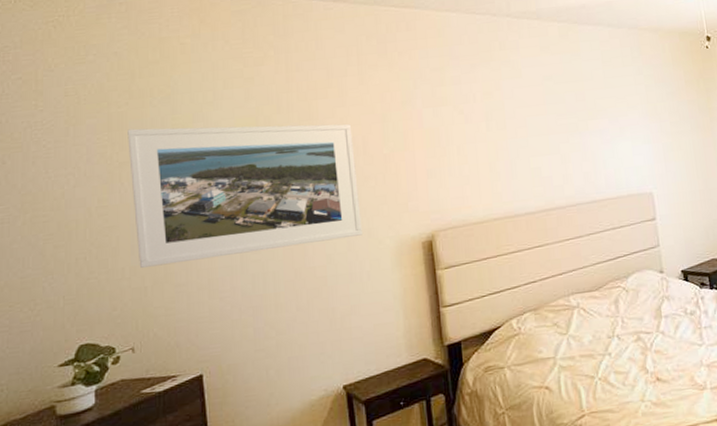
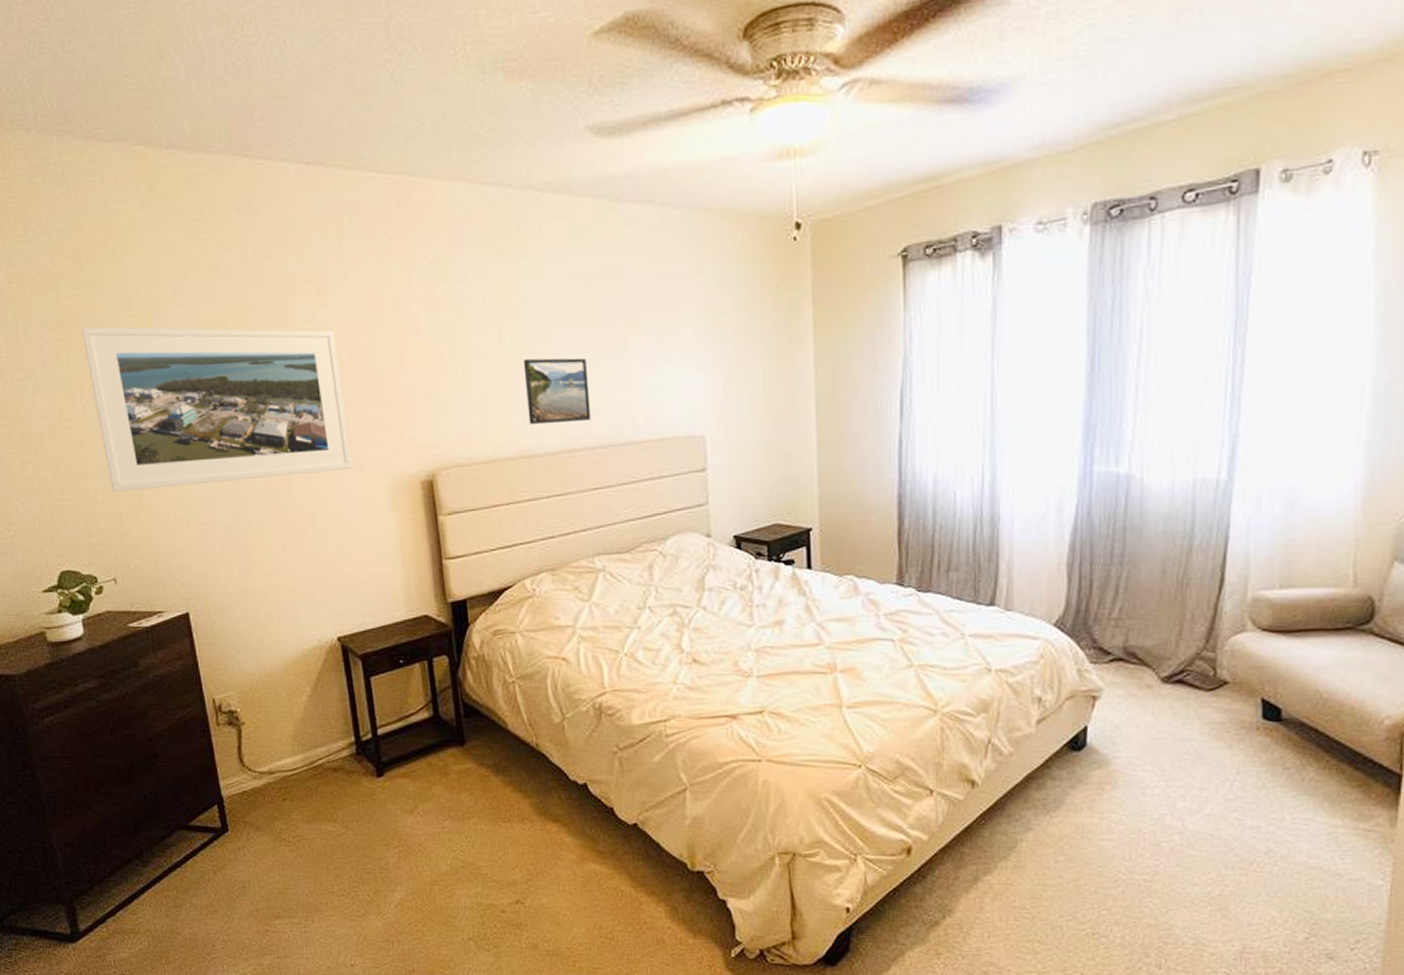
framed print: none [506,137,562,192] -> present [523,358,591,425]

